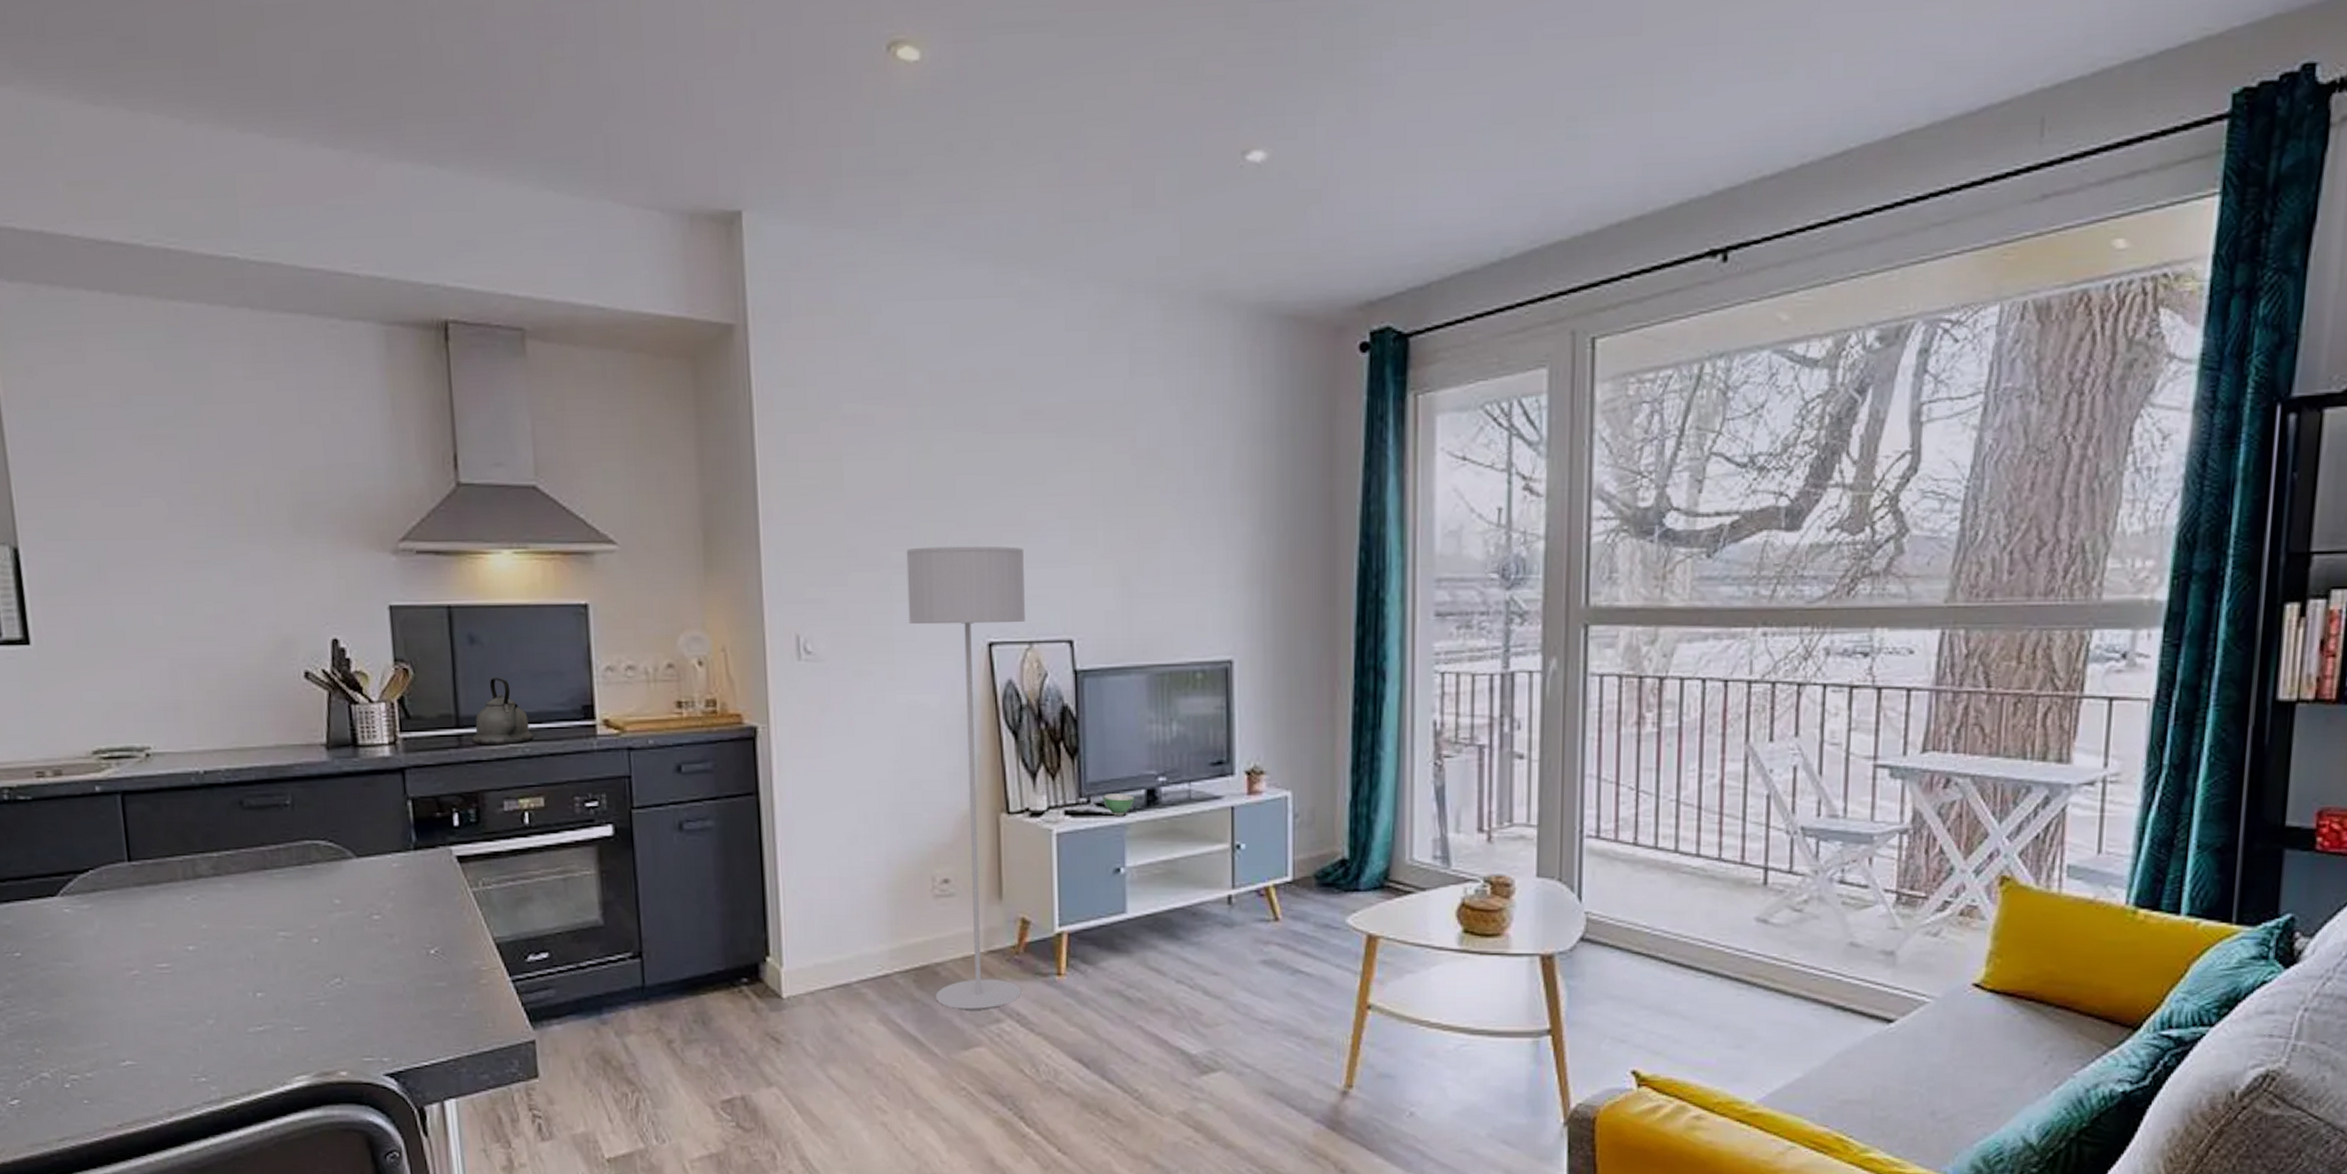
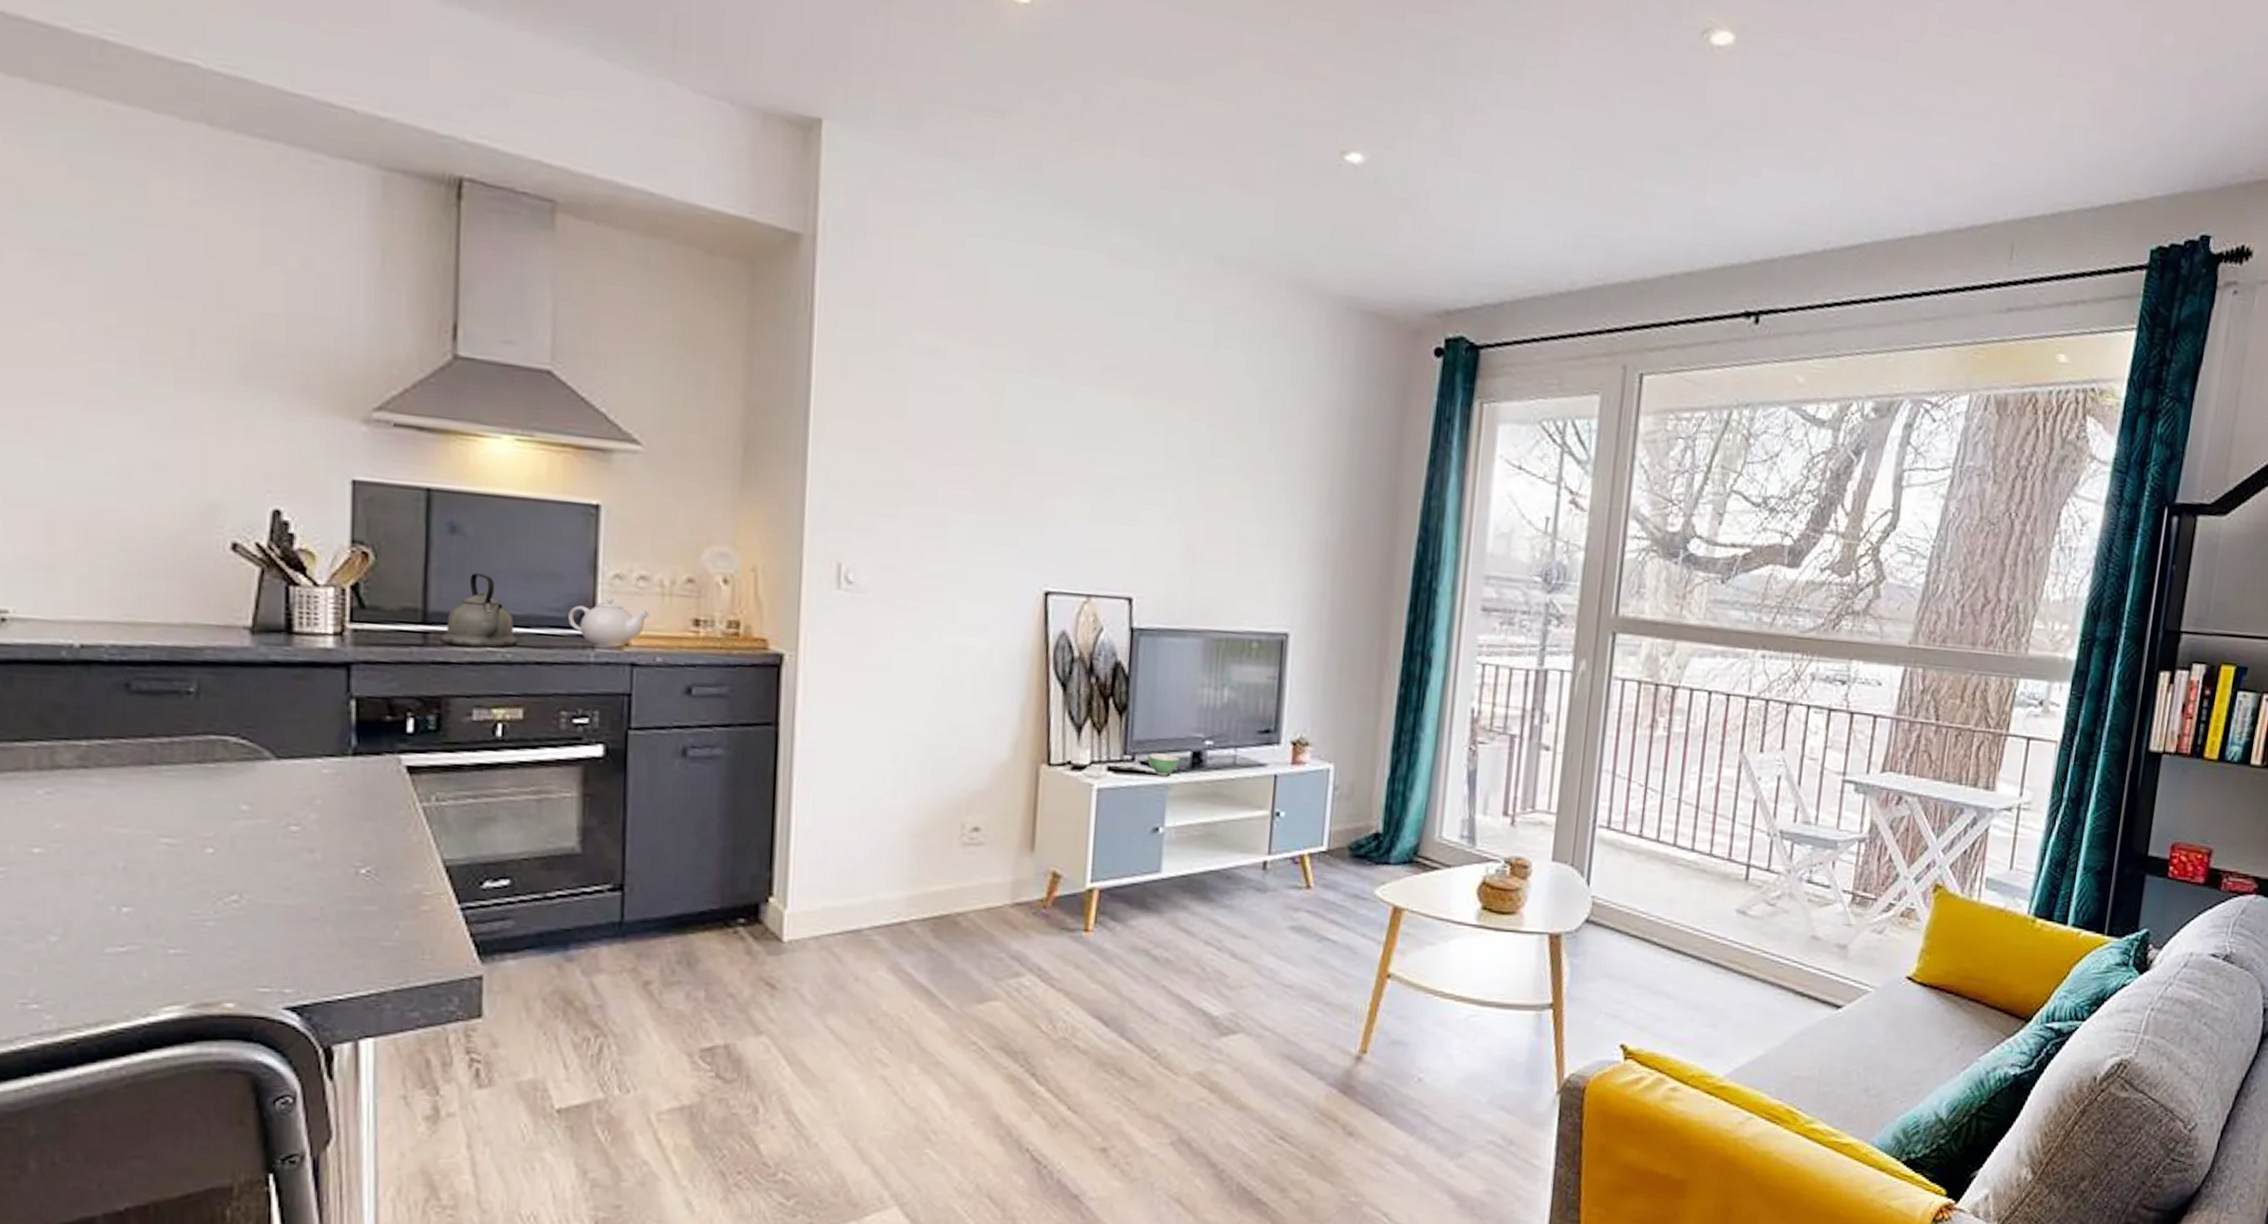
teapot: none [572,687,641,736] -> present [568,596,651,650]
floor lamp: present [906,546,1025,1010] -> none [953,488,1090,963]

